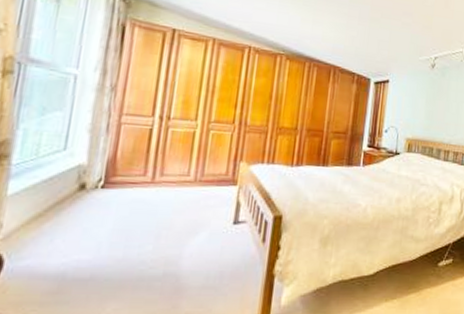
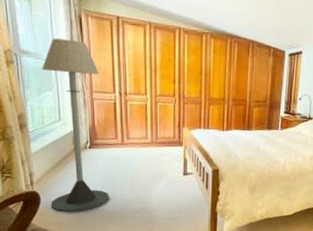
floor lamp: none [17,47,137,286] -> present [42,38,109,213]

